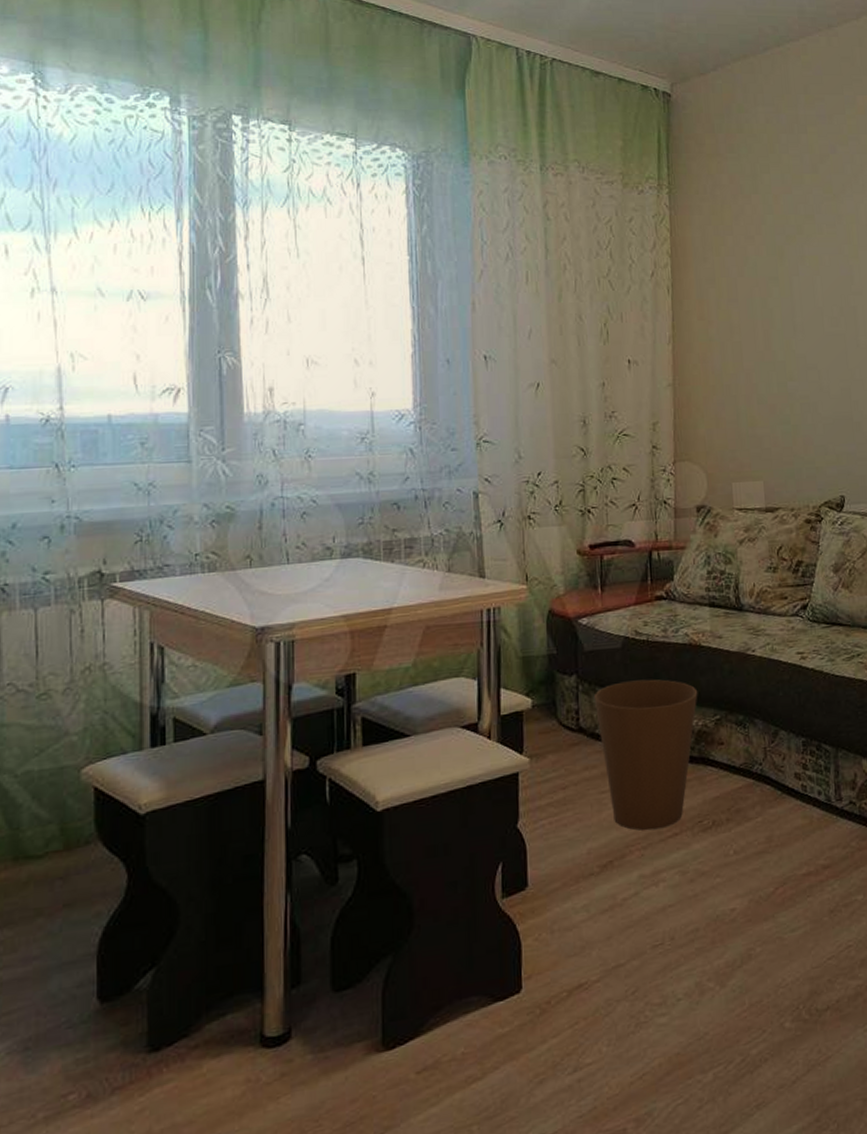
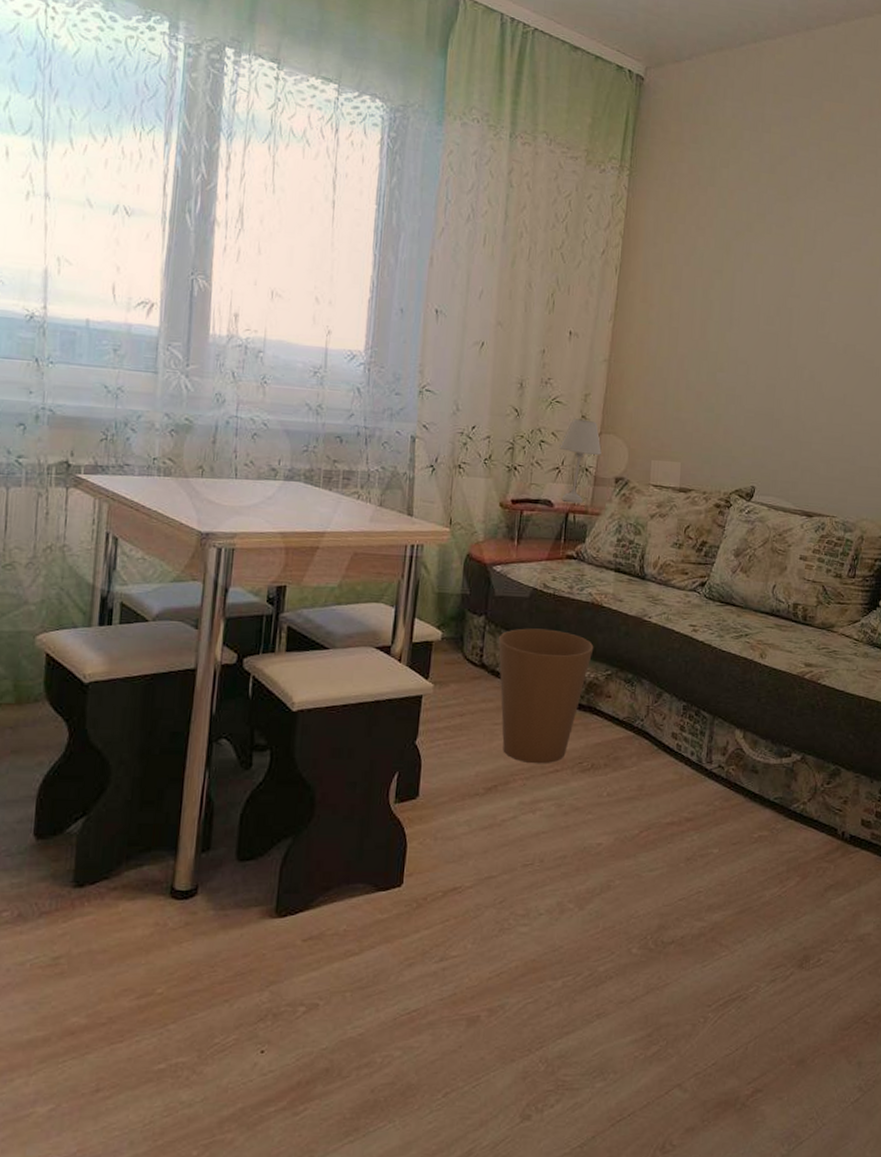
table lamp: none [633,449,678,540] -> present [559,418,602,504]

